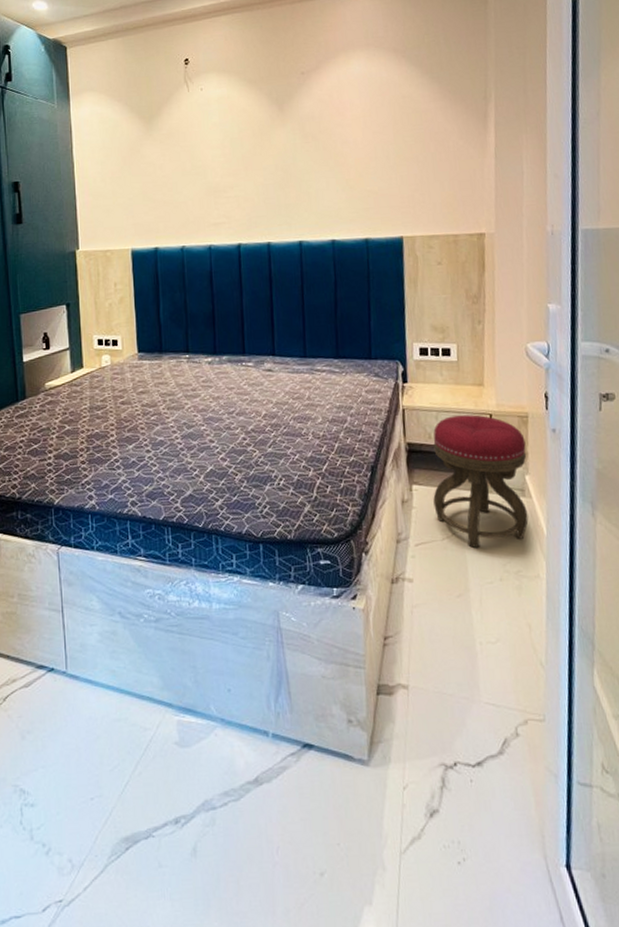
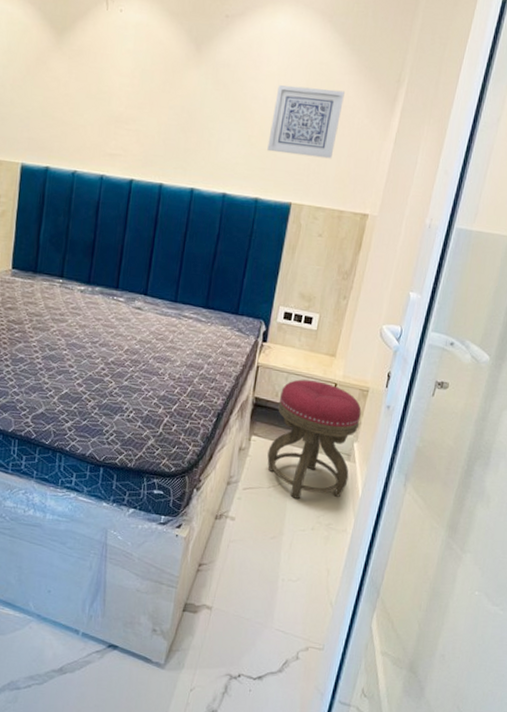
wall art: none [365,118,435,191] -> present [267,85,345,159]

